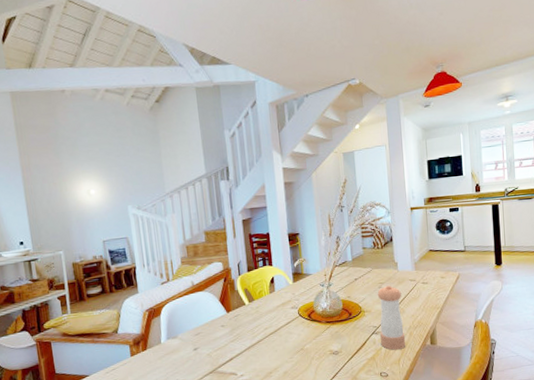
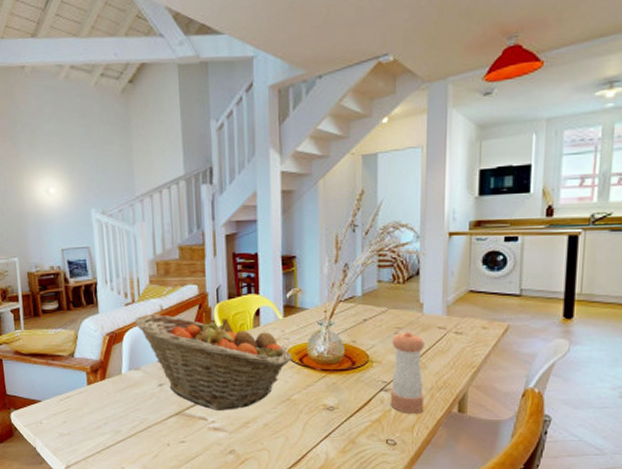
fruit basket: none [170,288,303,366] -> present [135,314,293,410]

